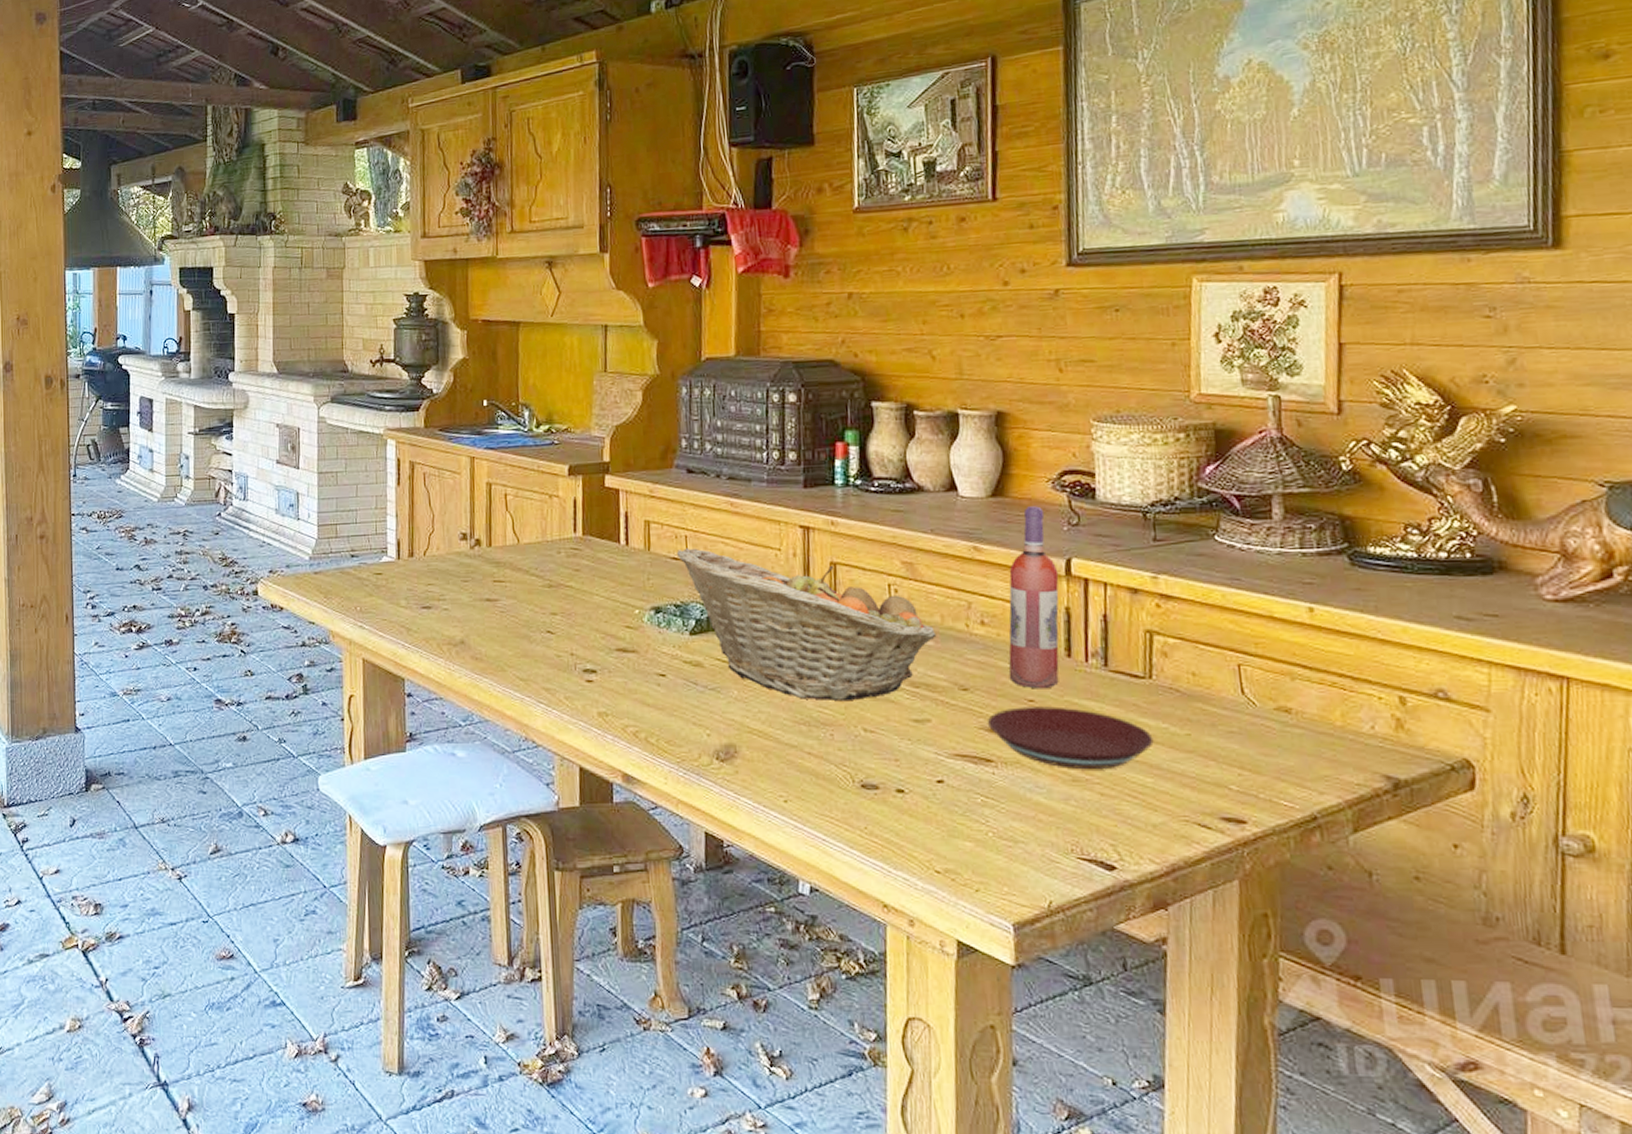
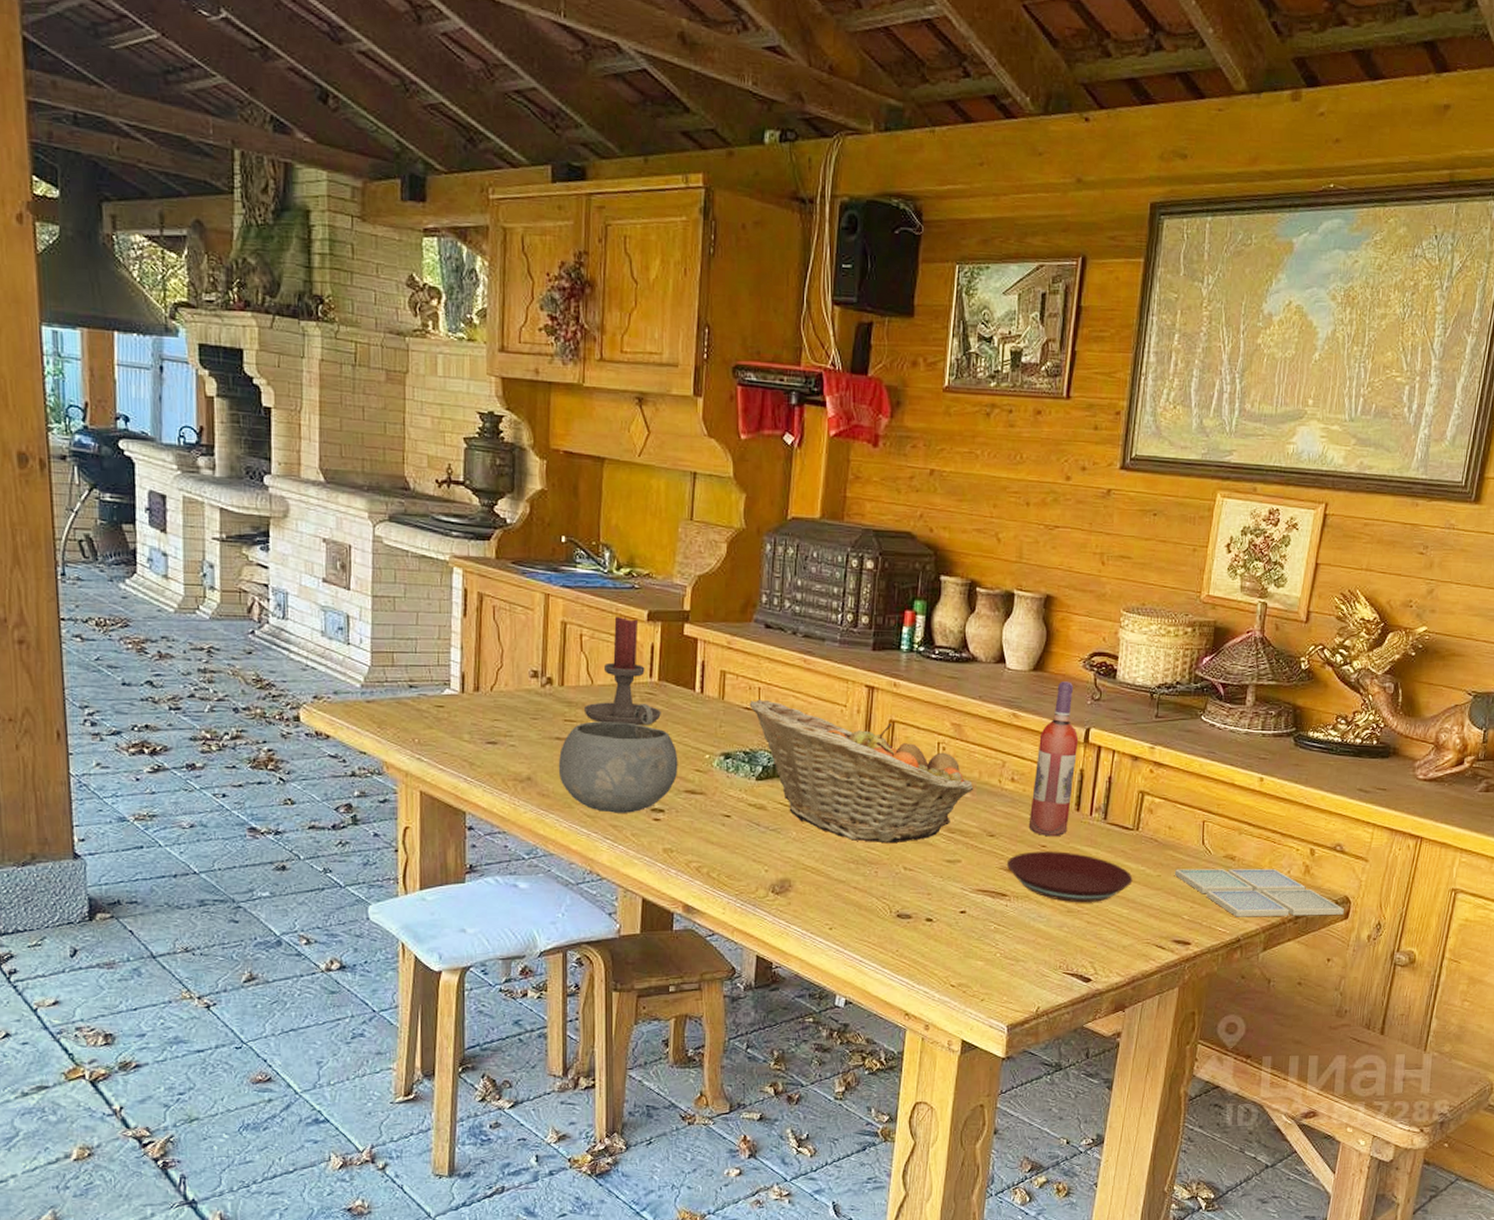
bowl: none [489,579,608,675] -> present [558,721,678,813]
candle holder: none [511,472,587,582] -> present [583,616,661,725]
drink coaster: none [1208,724,1467,788] -> present [1174,869,1344,917]

